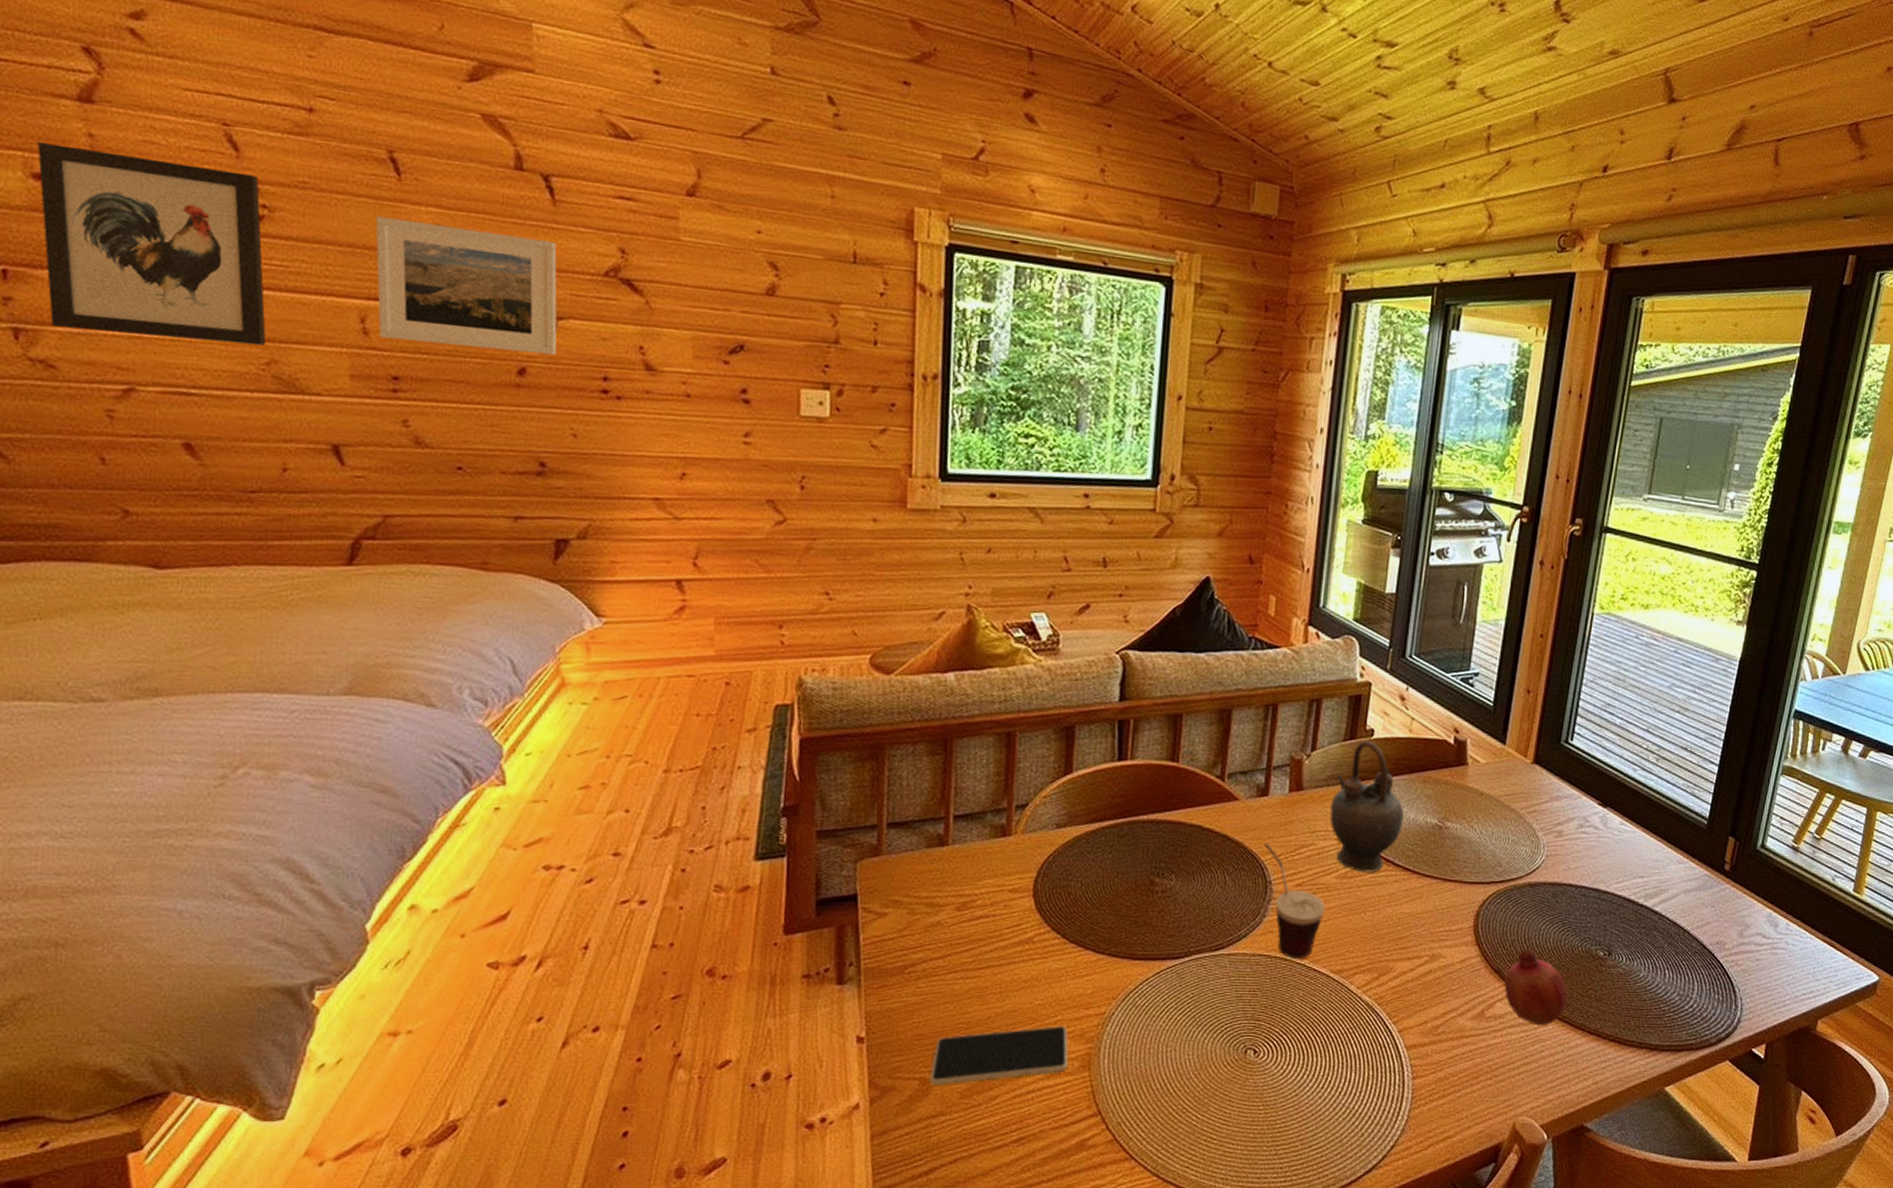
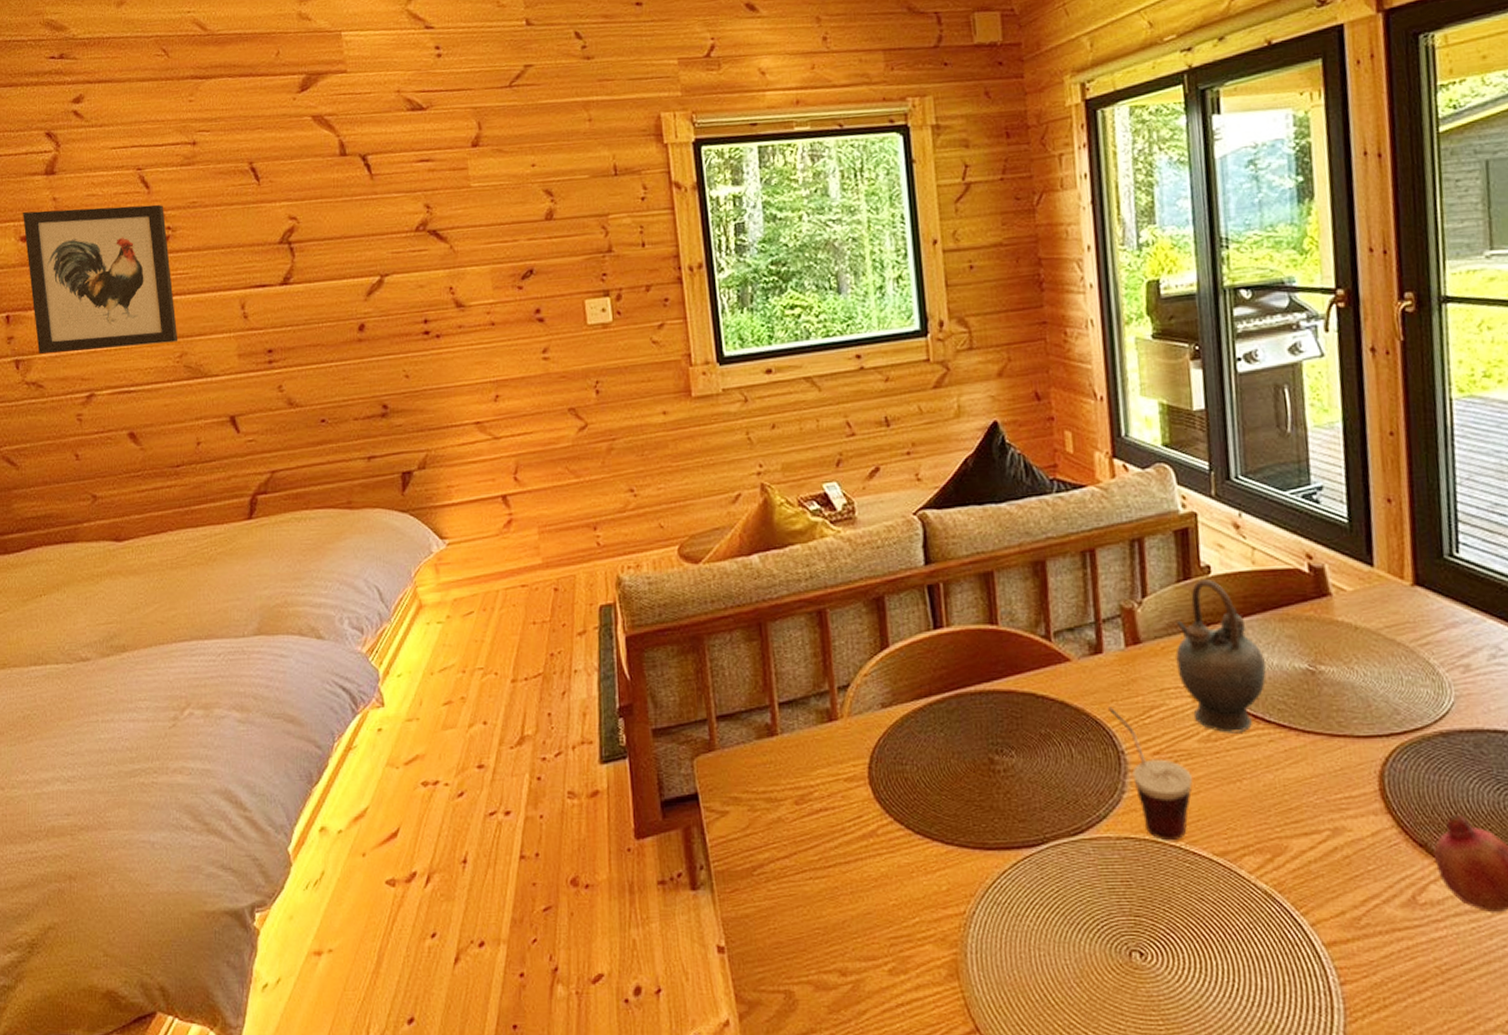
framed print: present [375,216,558,356] -> none [245,210,386,319]
smartphone: present [929,1025,1069,1086] -> none [794,927,935,999]

